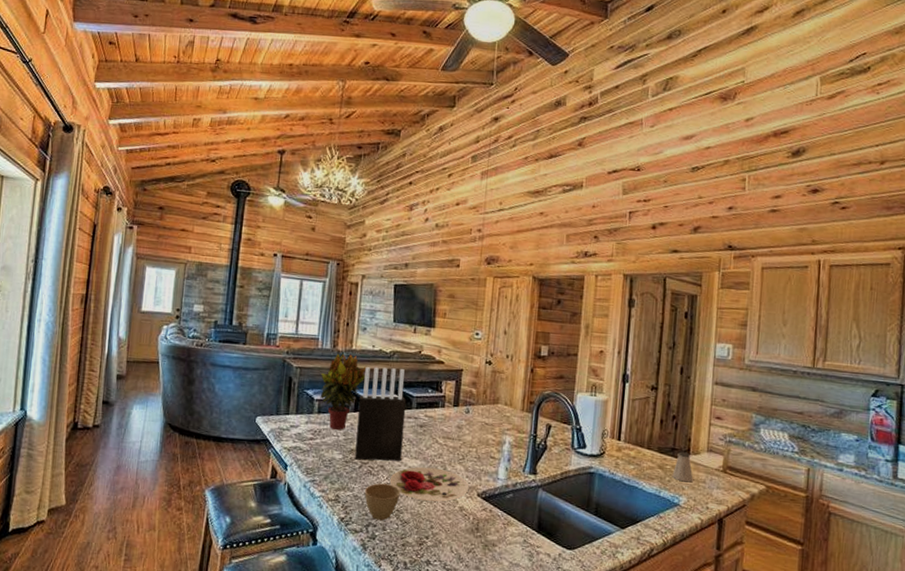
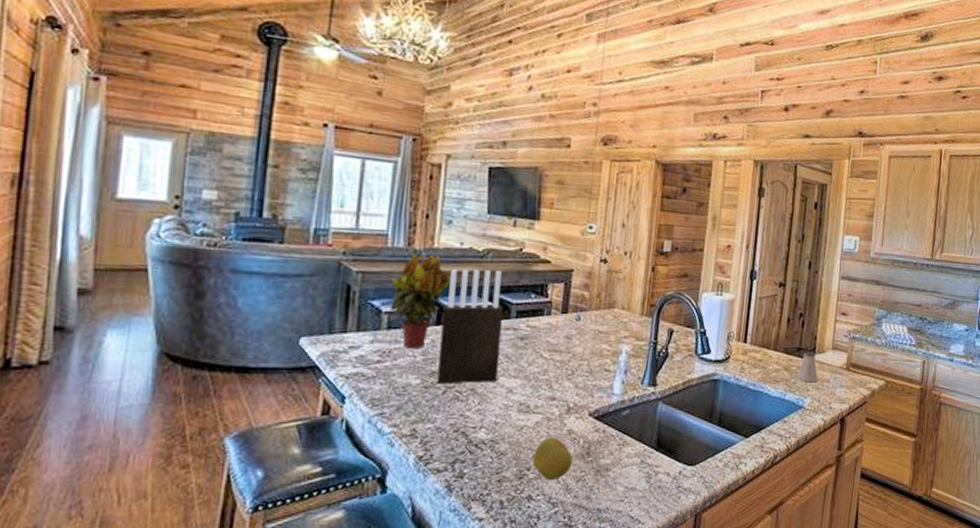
cup: present [364,483,401,521] -> none [450,410,496,455]
plate: present [389,466,469,502] -> none [482,386,580,426]
apple: none [430,512,464,549] -> present [532,438,573,480]

